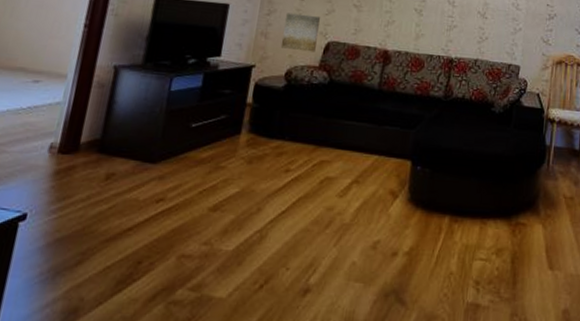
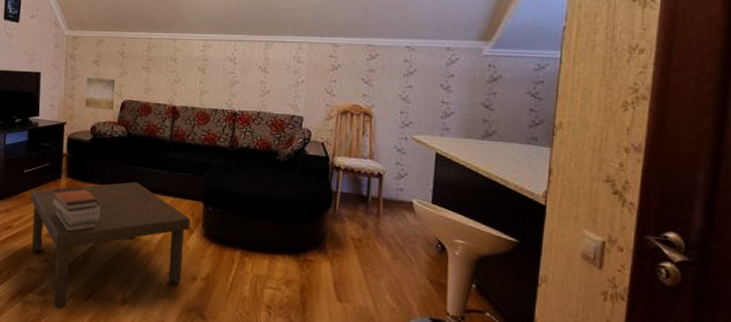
coffee table: none [188,137,395,309] -> present [30,182,190,310]
book stack: none [225,144,288,202] -> present [52,187,101,232]

